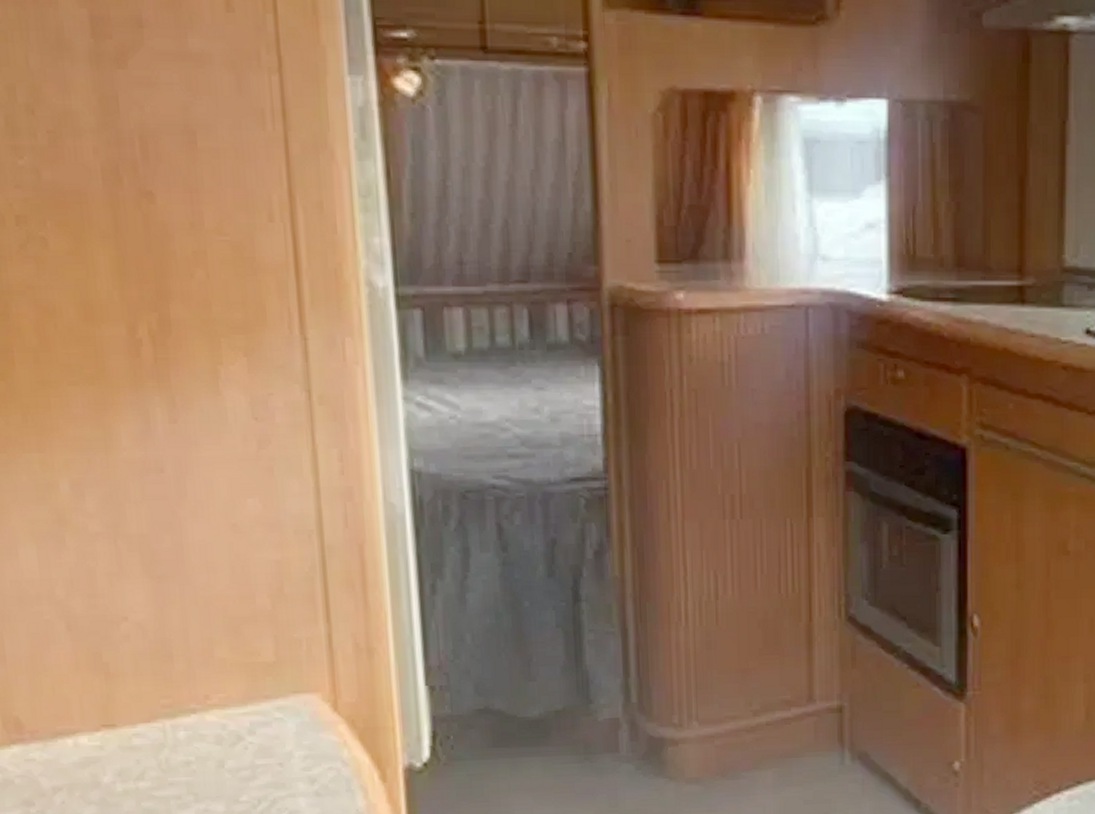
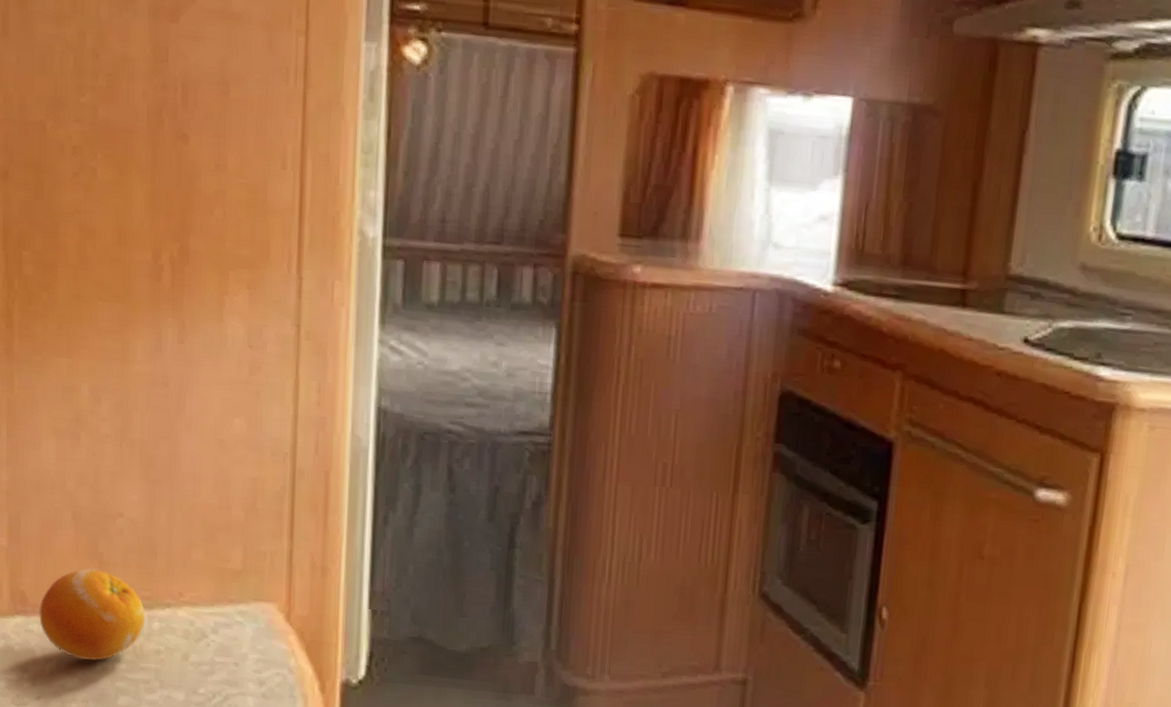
fruit: none [39,682,169,784] -> present [39,569,146,661]

